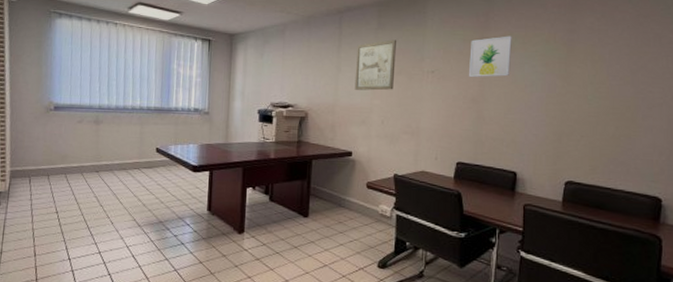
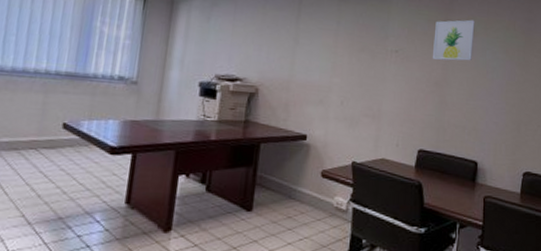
wall art: present [354,39,396,91] -> none [313,13,360,68]

